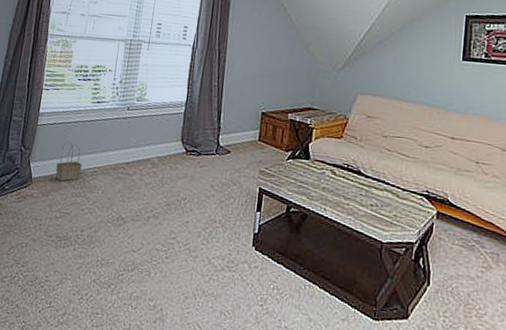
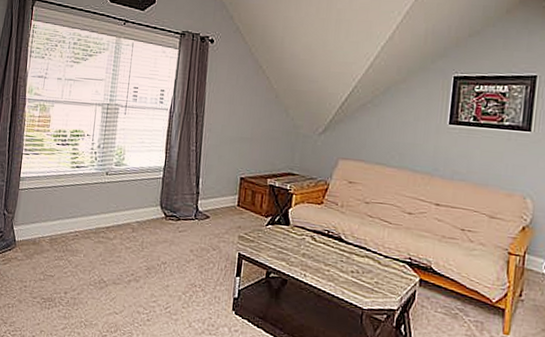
basket: present [55,141,82,181] -> none [38,205,63,245]

